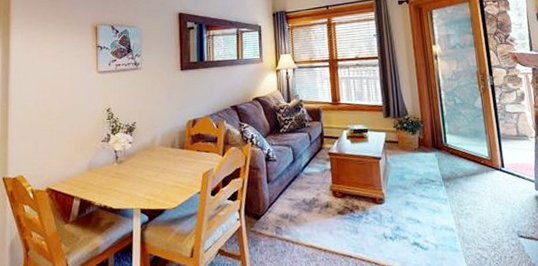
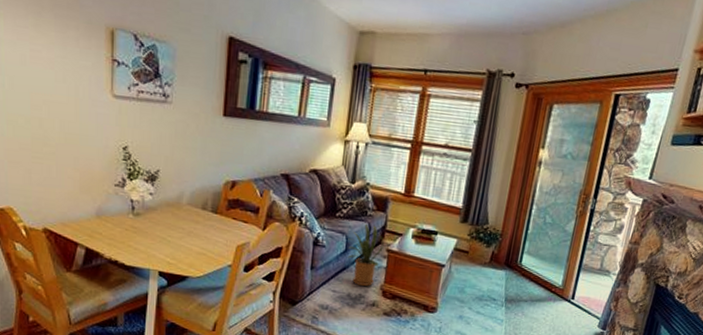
house plant: none [293,134,325,191] -> present [347,224,384,287]

